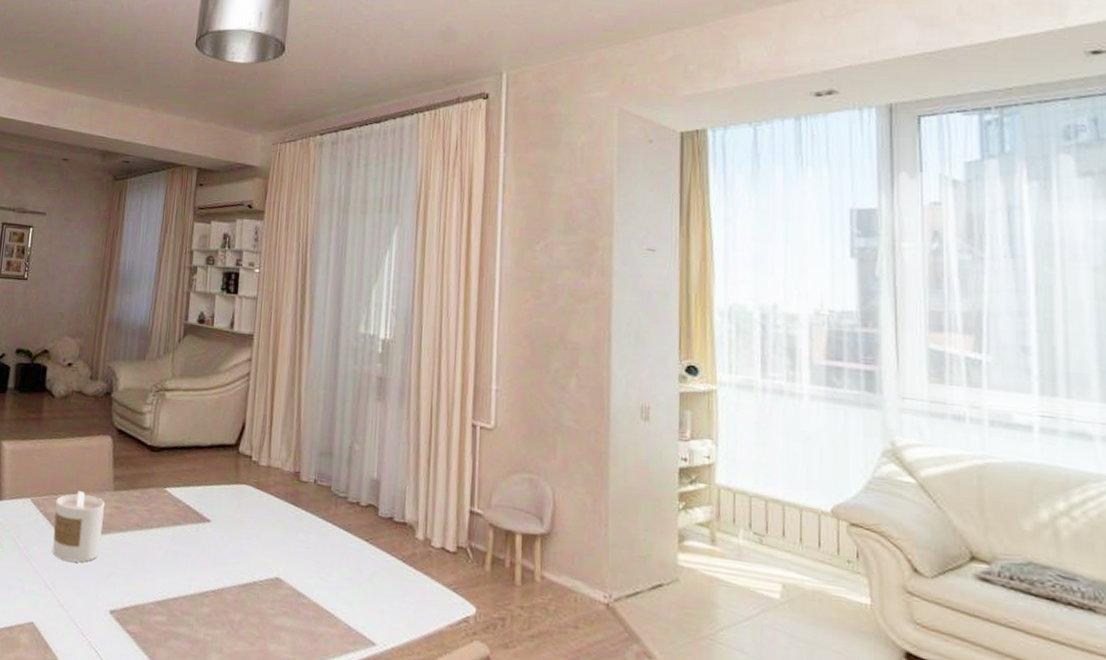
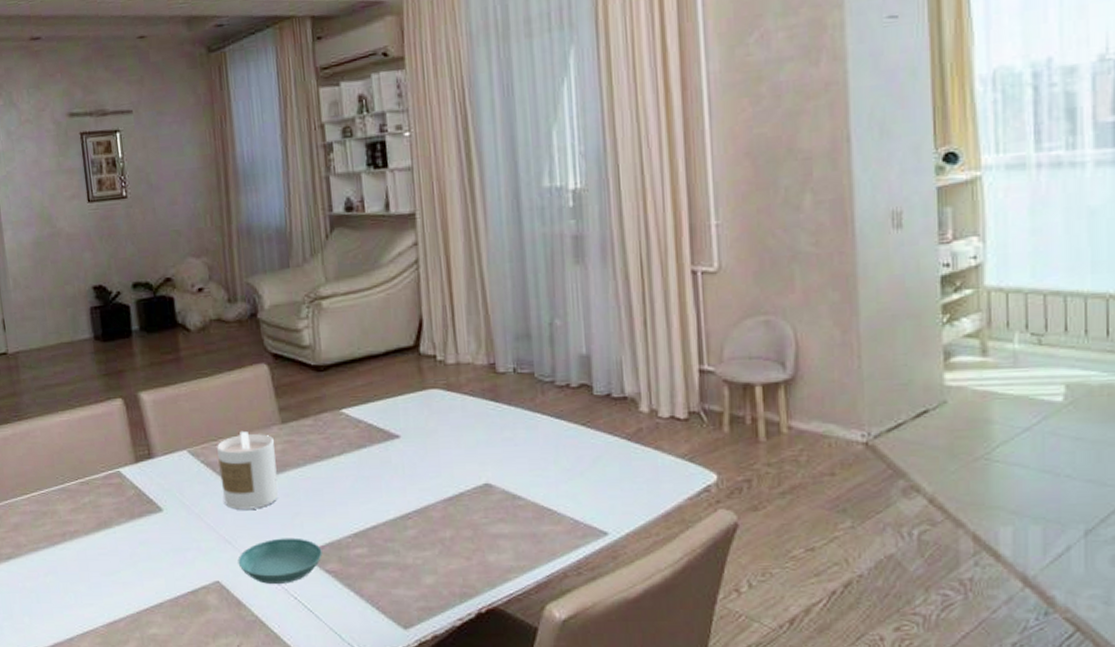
saucer: none [53,592,127,637] -> present [238,537,322,584]

